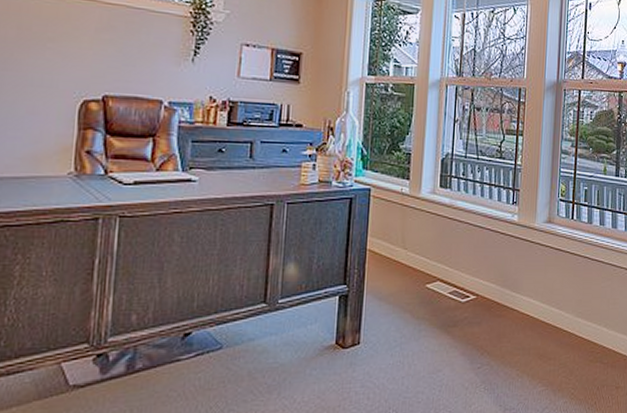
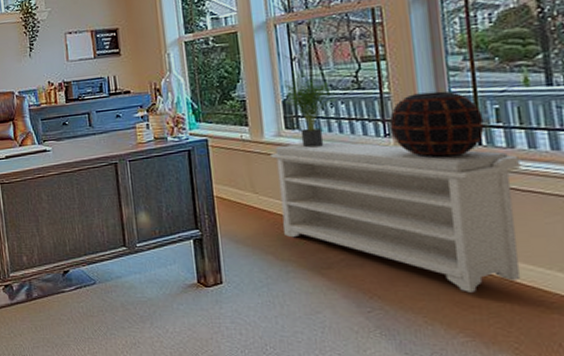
bench: none [423,202,594,346] -> present [271,141,522,292]
potted plant: none [442,132,483,208] -> present [283,70,335,148]
decorative vase: none [517,169,577,228] -> present [389,91,485,158]

